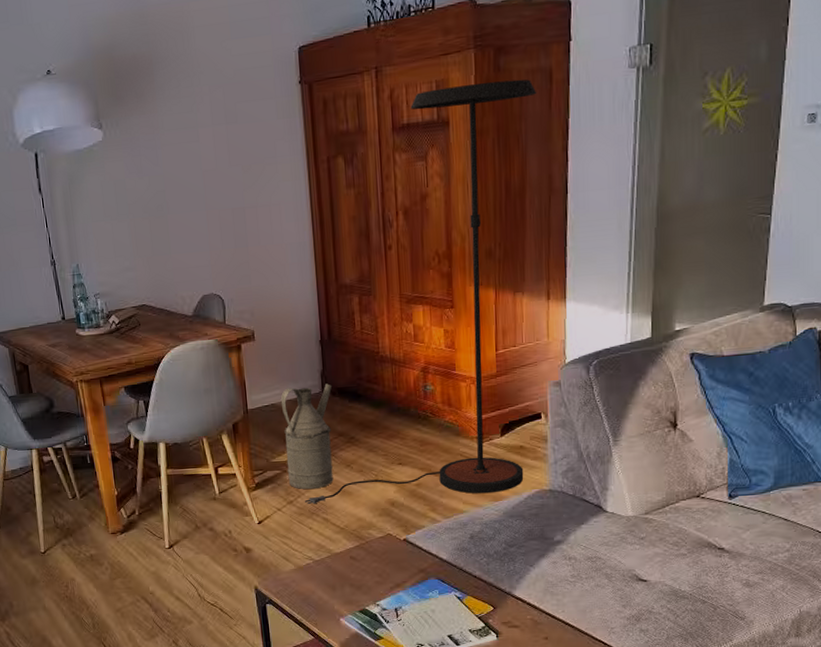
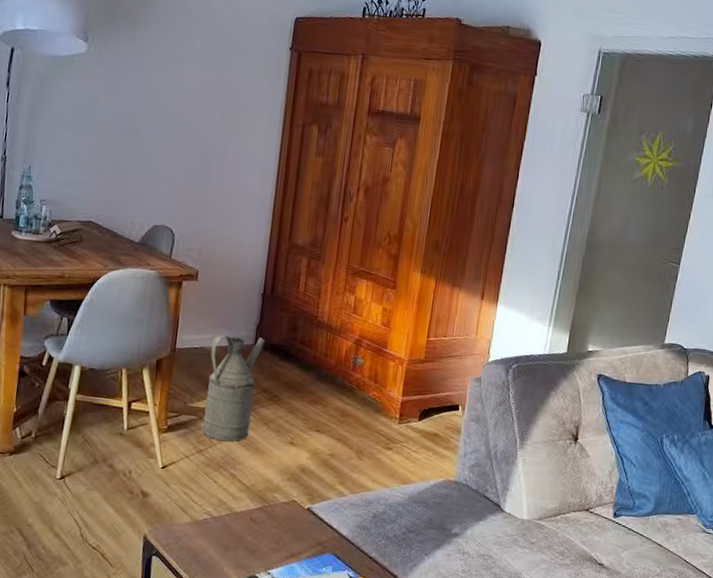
floor lamp: present [304,79,537,505] -> none [214,86,501,476]

